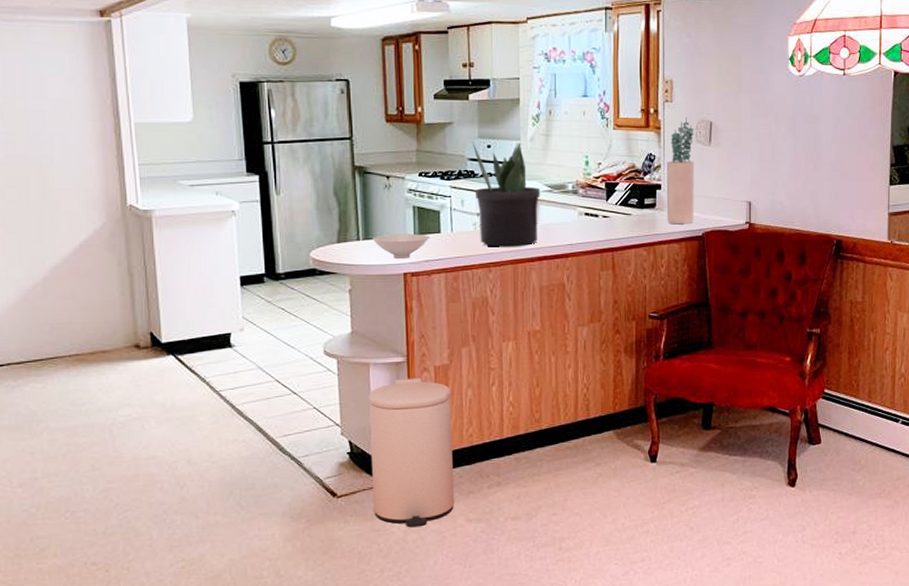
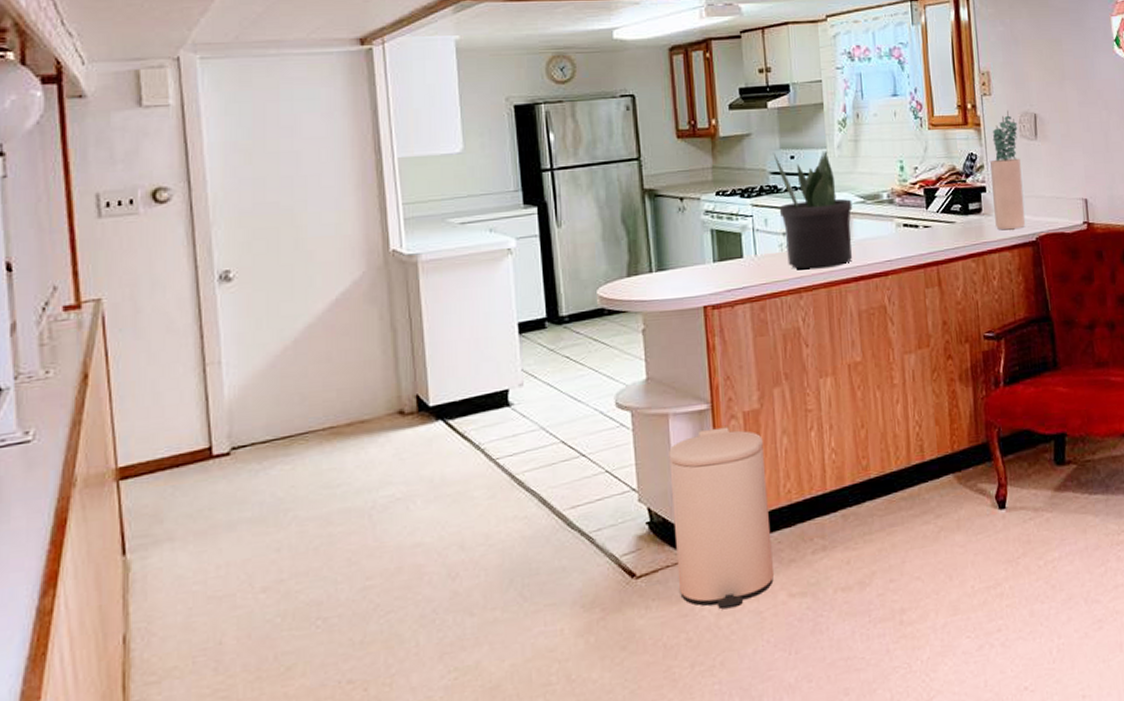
bowl: present [372,234,429,260] -> none [667,260,731,292]

